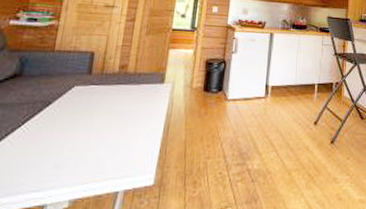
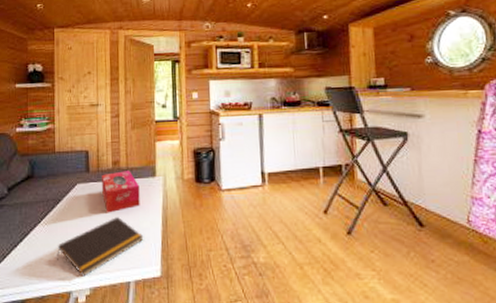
notepad: none [34,123,142,188] -> present [57,217,144,277]
tissue box: none [102,75,146,119] -> present [102,171,140,213]

